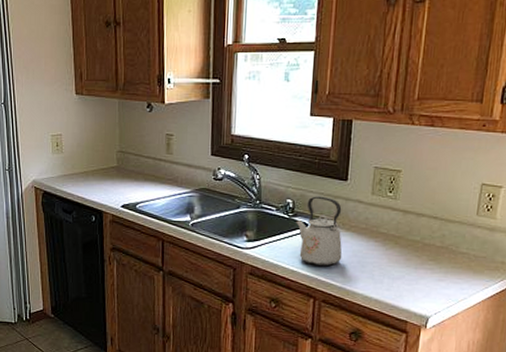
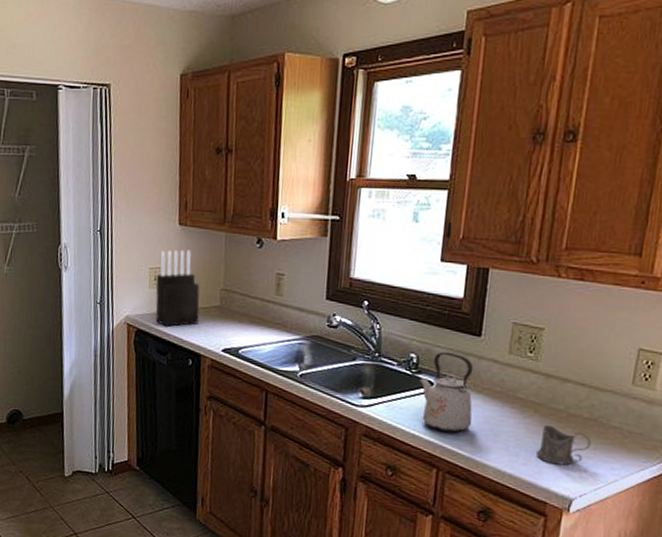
knife block: none [58,117,99,187] -> present [155,249,200,327]
tea glass holder: none [398,254,444,289] -> present [536,424,592,466]

